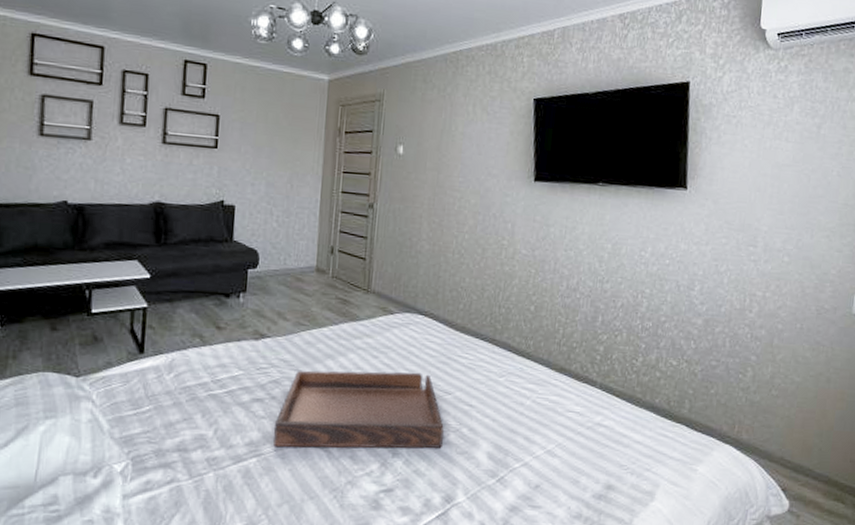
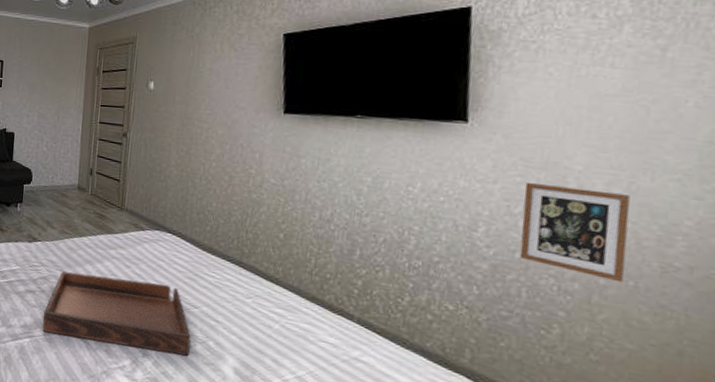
picture frame: none [724,242,798,326] -> present [519,182,630,283]

